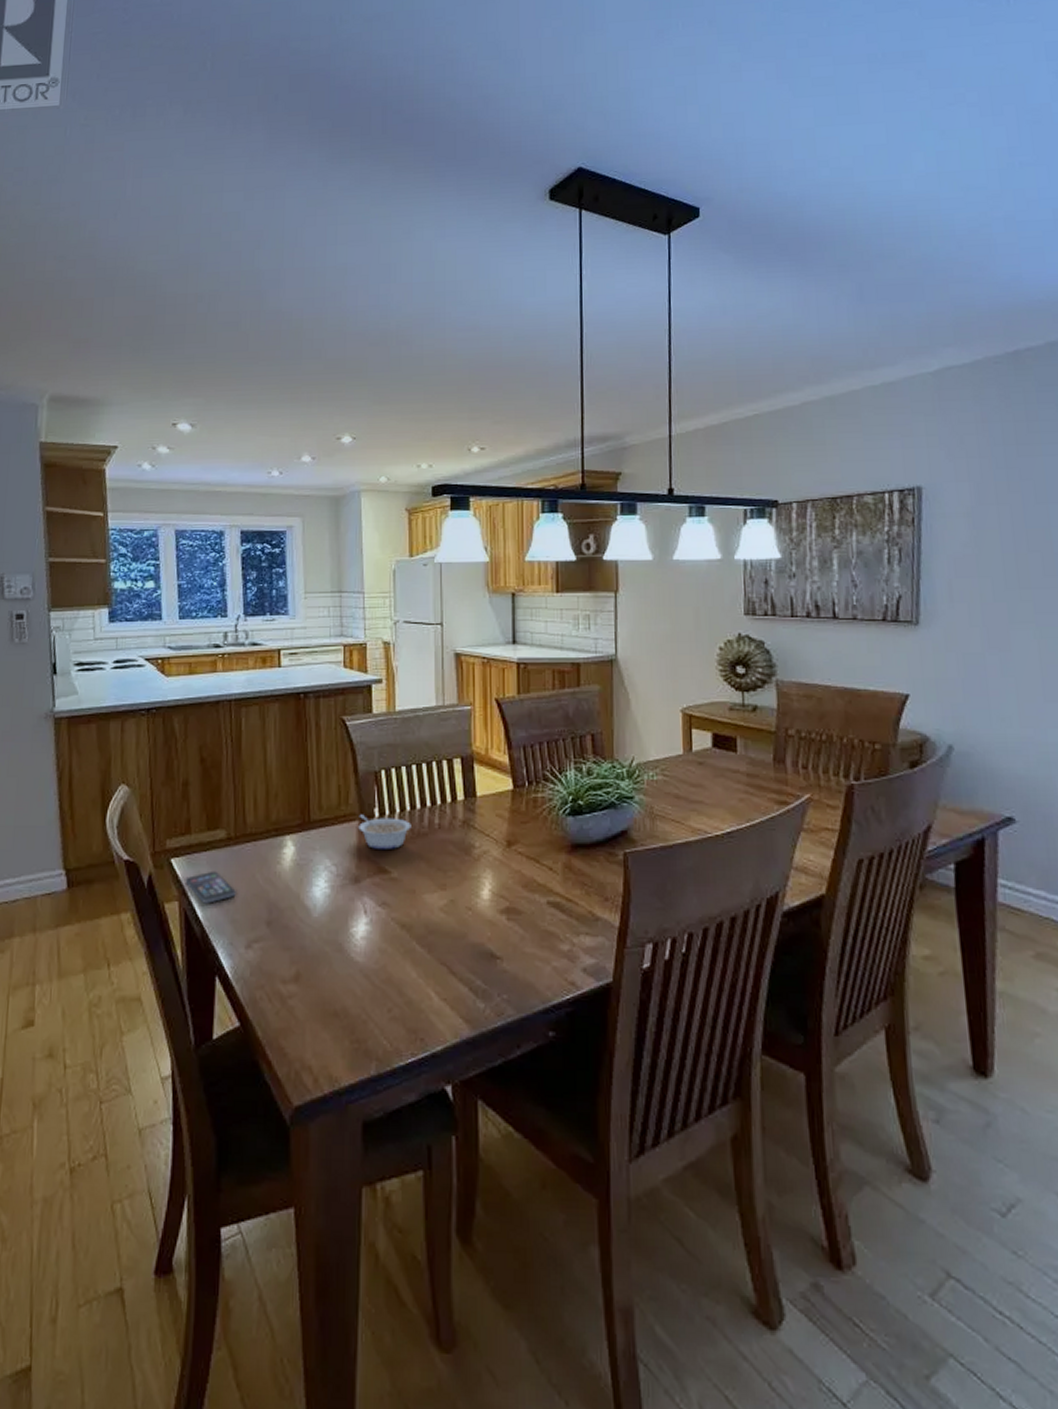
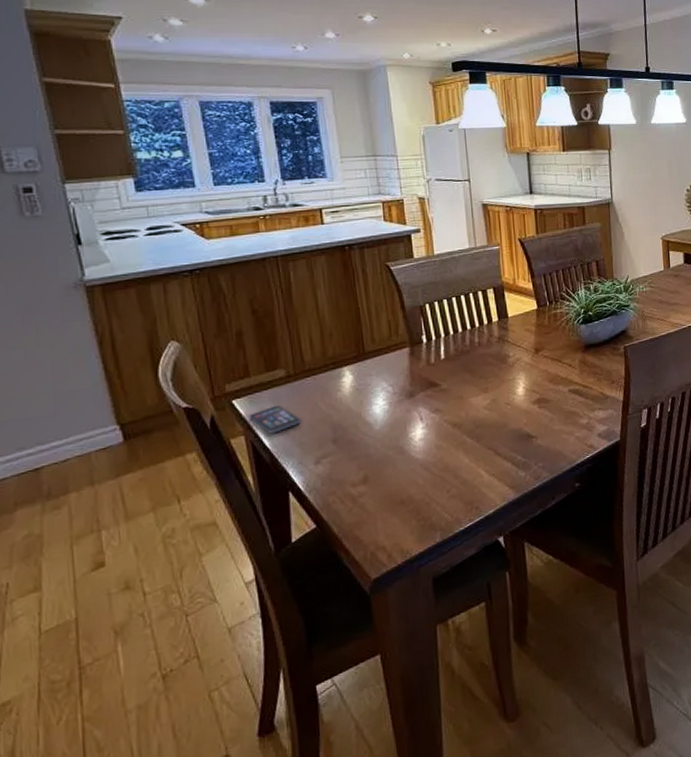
legume: present [358,814,411,849] -> none [409,341,456,369]

